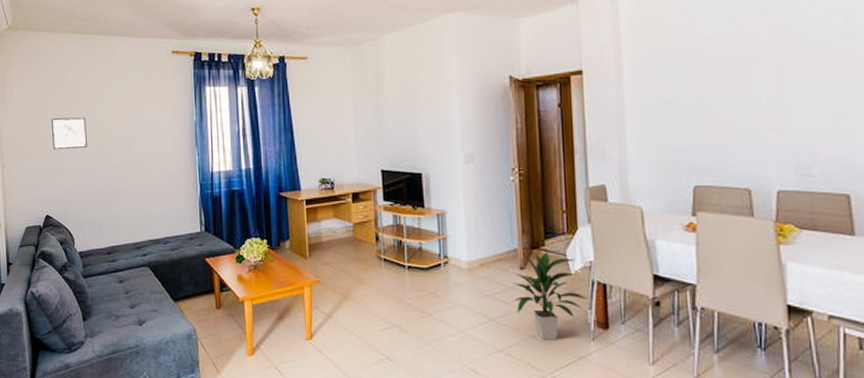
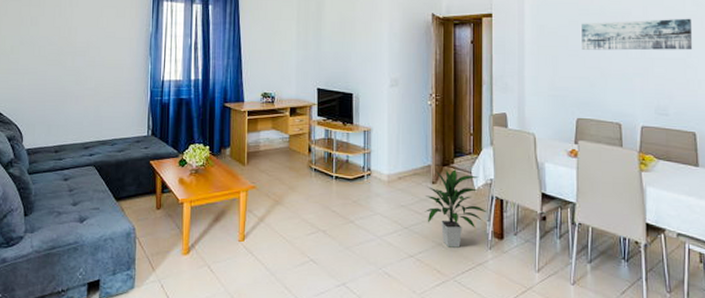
wall art: present [52,117,87,149] -> none [10,20,46,49]
wall art: none [695,55,843,104] -> present [581,18,693,51]

